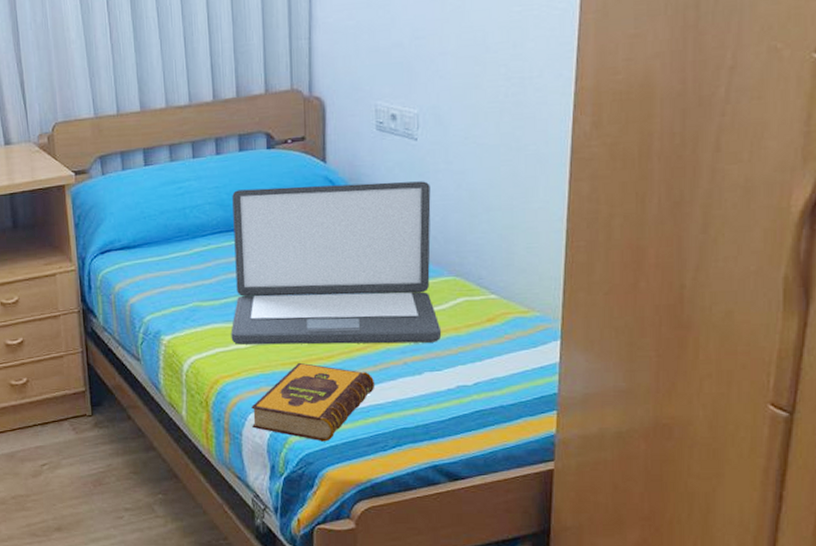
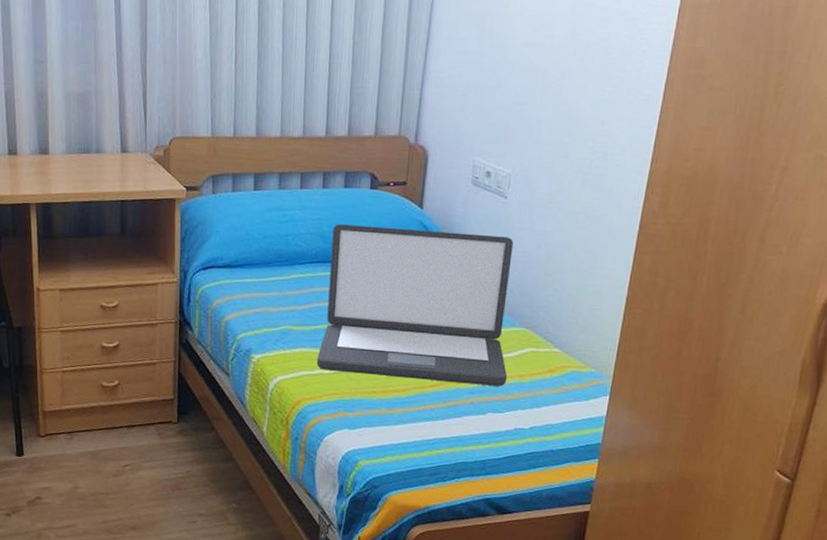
hardback book: present [251,362,376,442] -> none [327,392,443,468]

